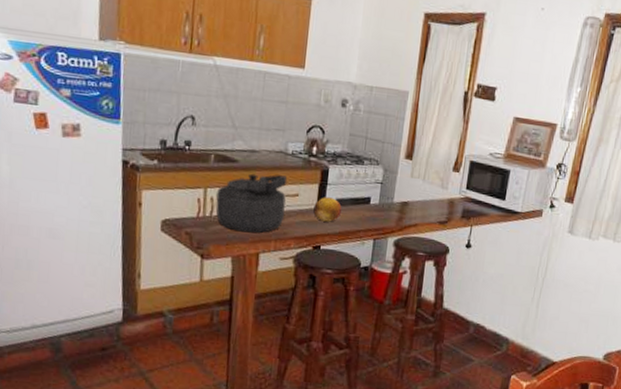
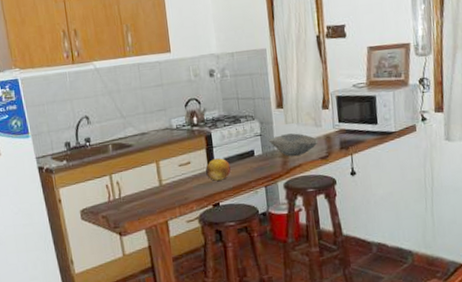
kettle: present [215,173,288,233] -> none [120,148,182,206]
bowl: none [388,188,441,214] -> present [268,133,318,156]

